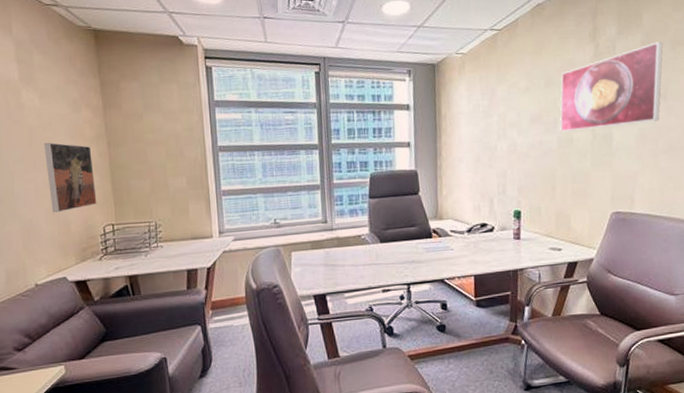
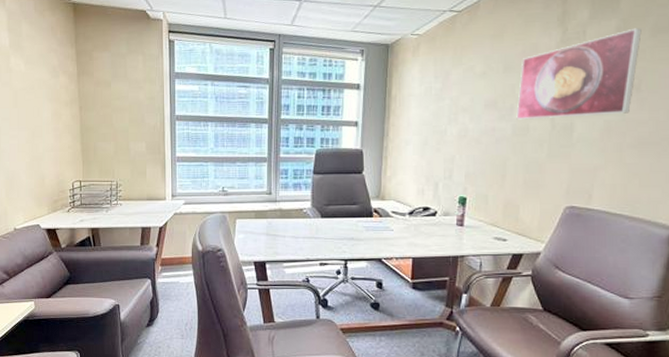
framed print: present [44,142,97,213] -> none [27,104,68,167]

